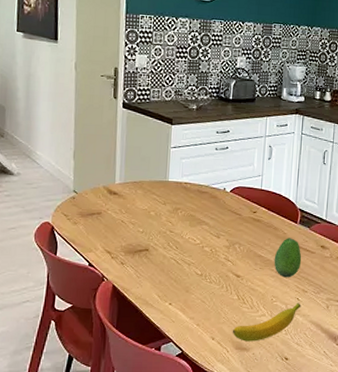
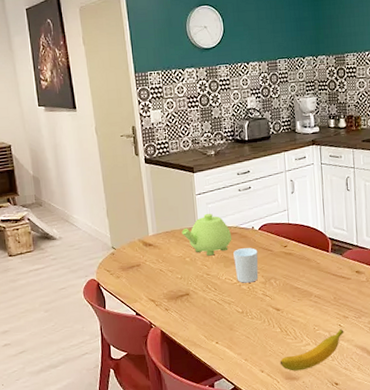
teapot: none [150,168,202,213] -> present [181,213,232,256]
cup: none [200,209,226,245] -> present [233,248,259,283]
fruit: present [274,238,302,278] -> none [310,267,339,306]

